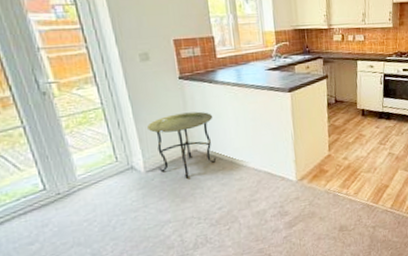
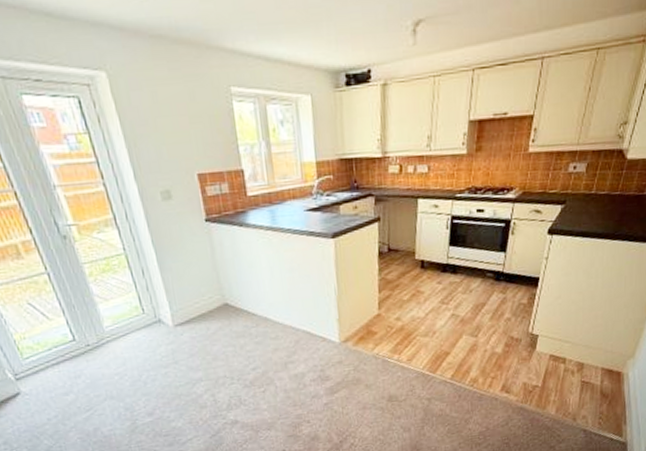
side table: present [147,111,216,179] -> none [173,259,249,335]

